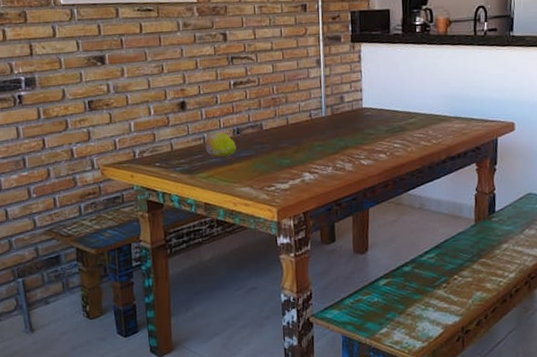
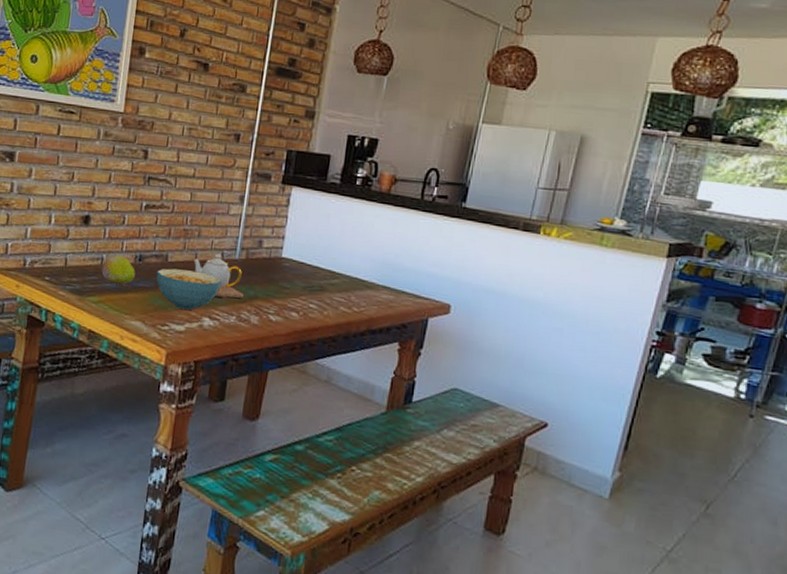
cereal bowl: none [255,133,314,169] -> present [156,268,222,310]
teapot: none [284,114,337,153] -> present [192,253,245,299]

